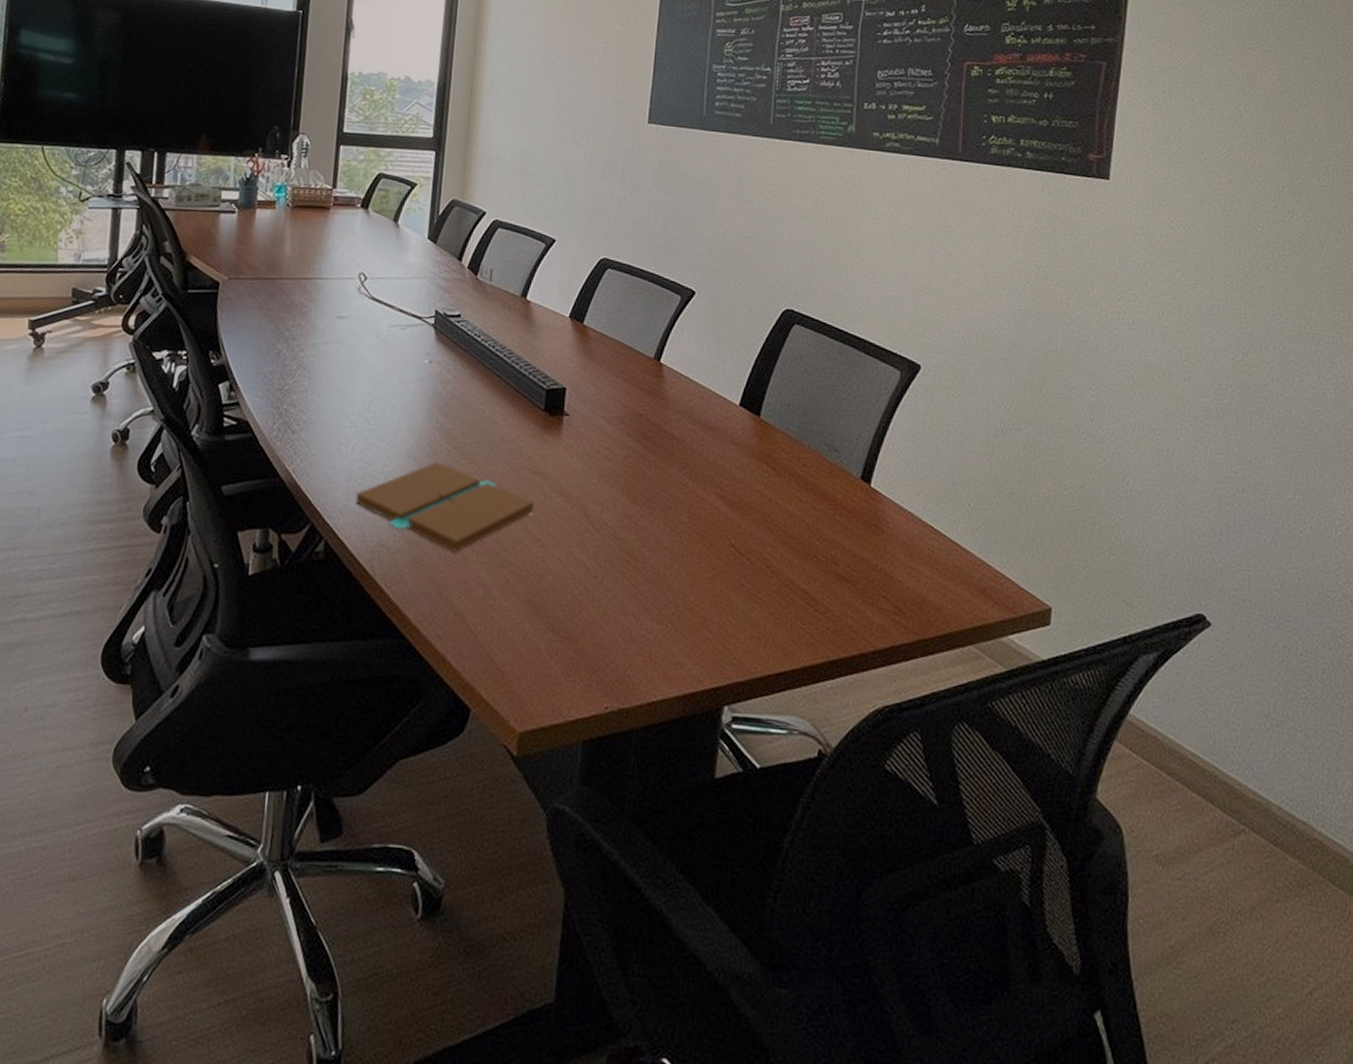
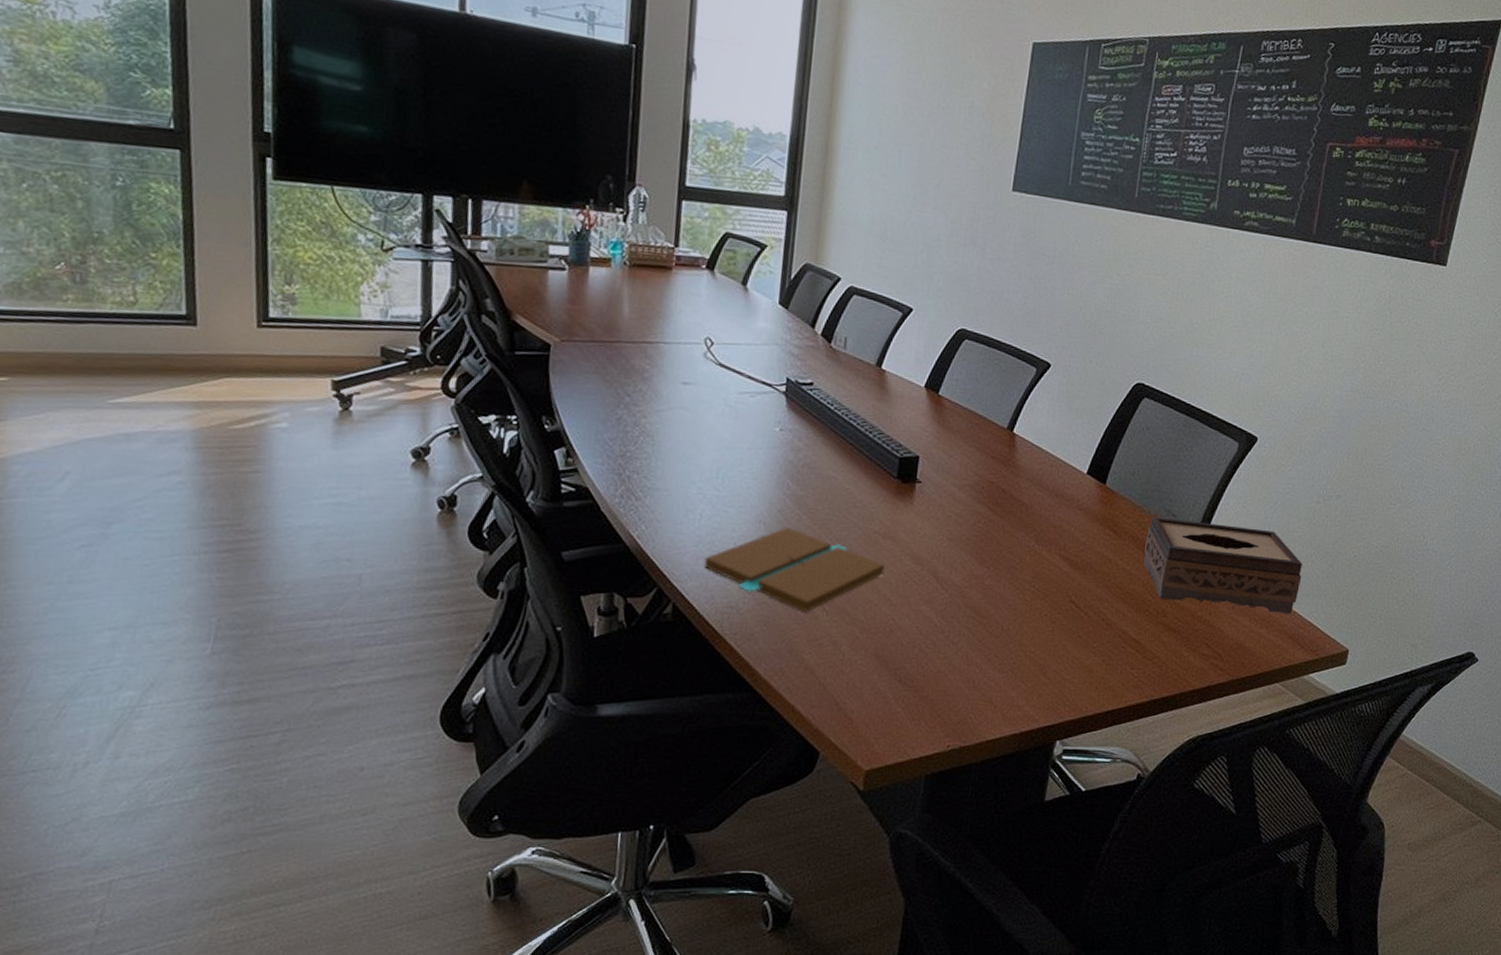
tissue box: none [806,451,987,564] -> present [1143,516,1302,614]

